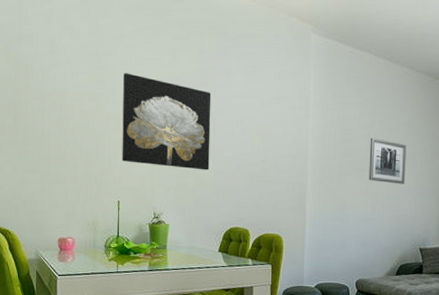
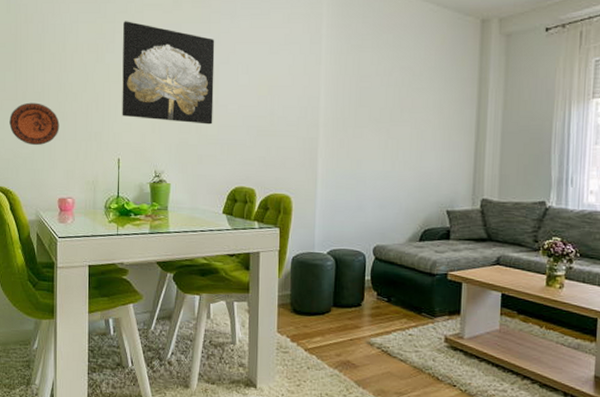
decorative plate: none [8,147,60,188] -> present [9,102,60,146]
wall art: present [368,137,407,184] -> none [388,84,432,138]

